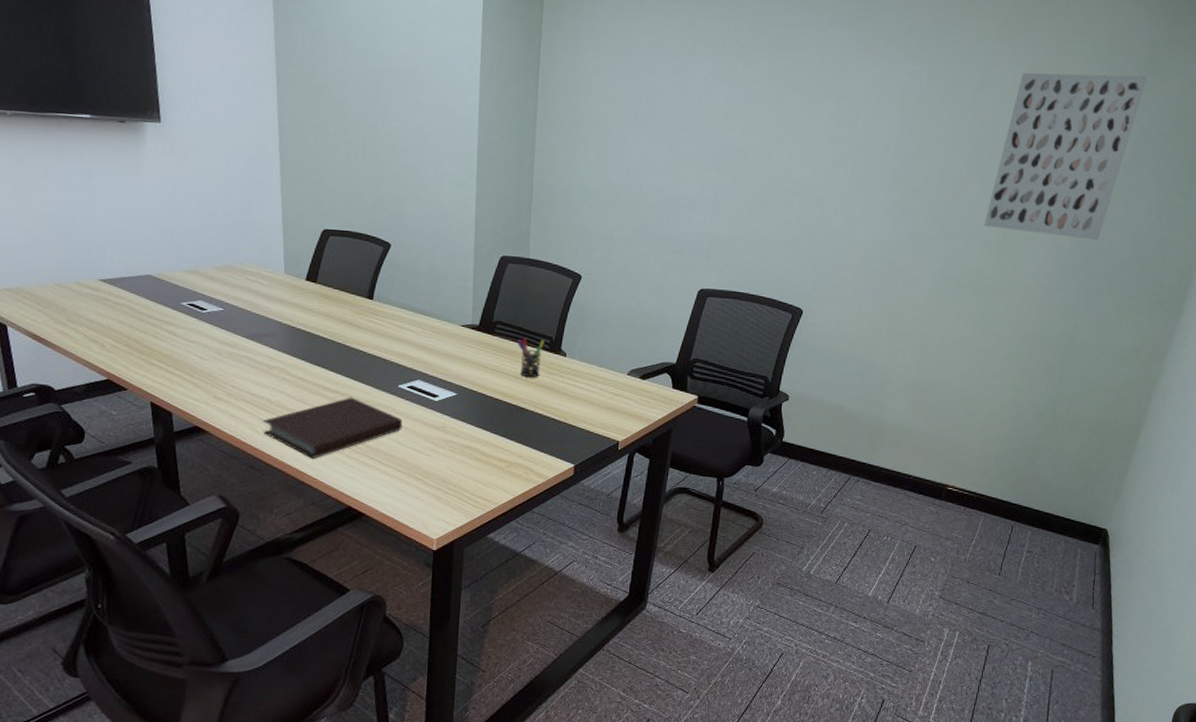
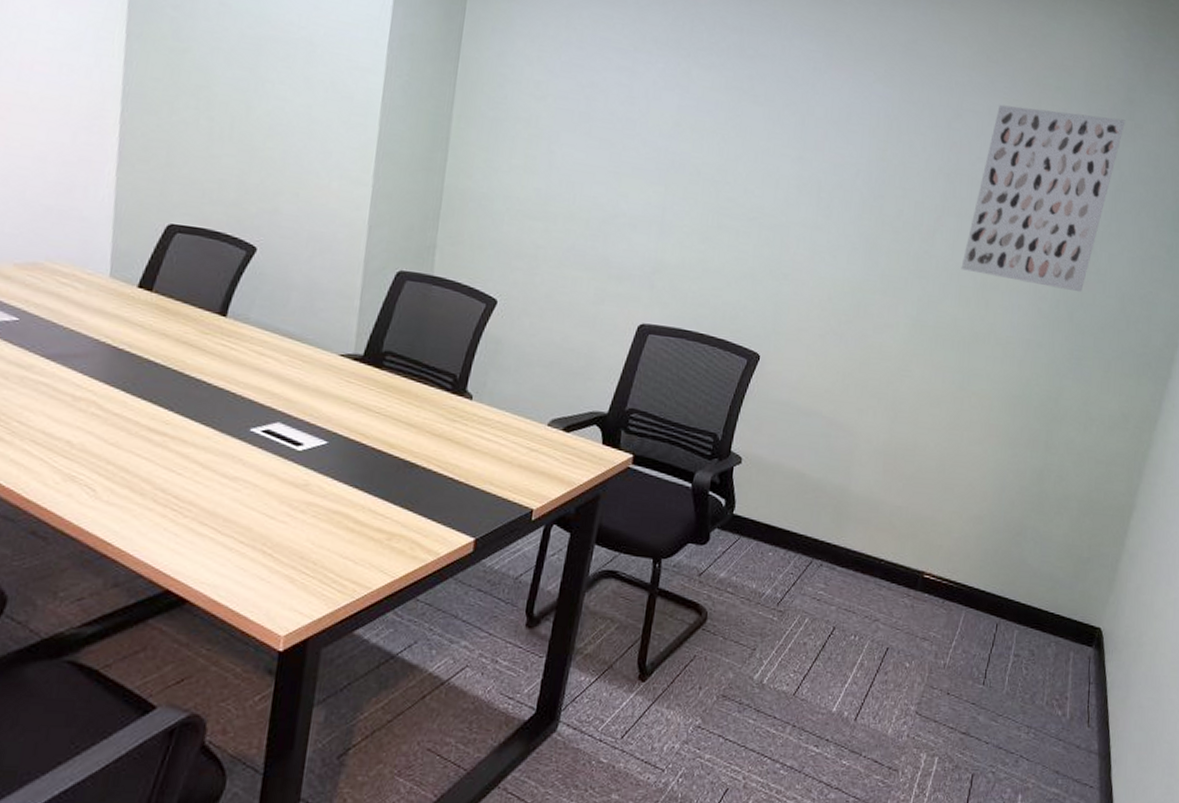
notebook: present [262,397,403,458] -> none [55,441,252,523]
pen holder: present [517,337,545,378] -> none [410,373,446,425]

